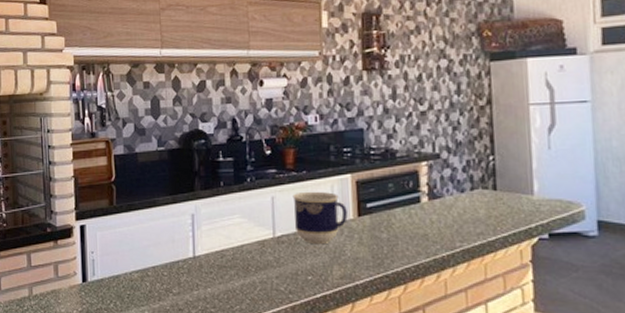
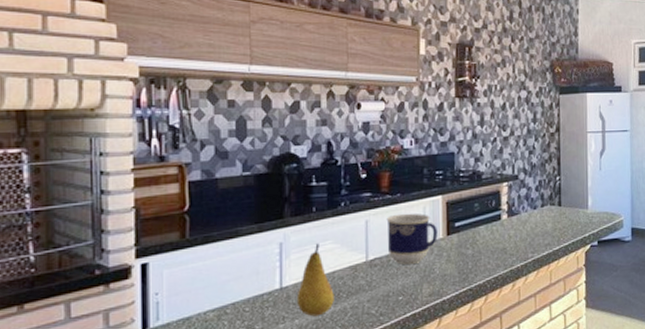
fruit: none [208,217,244,287] -> present [296,243,334,317]

